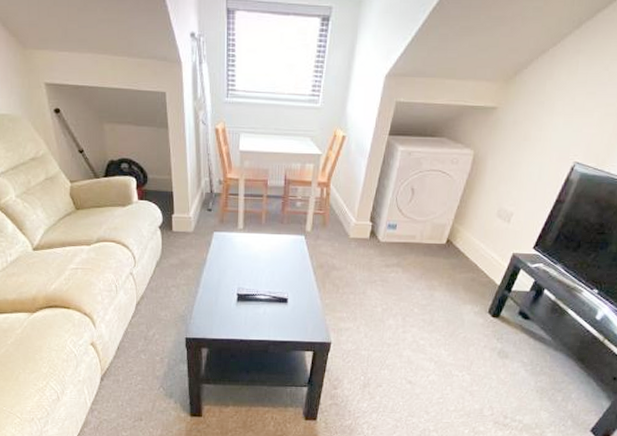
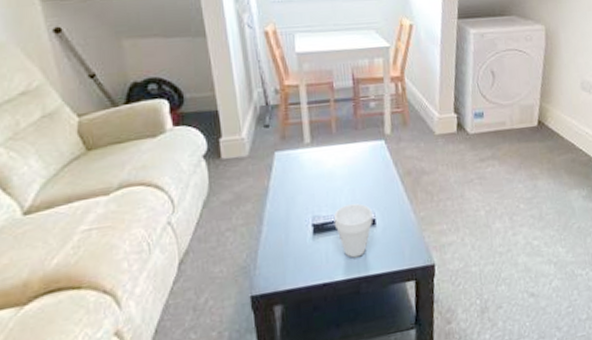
cup: none [254,283,286,325] -> present [334,203,373,258]

